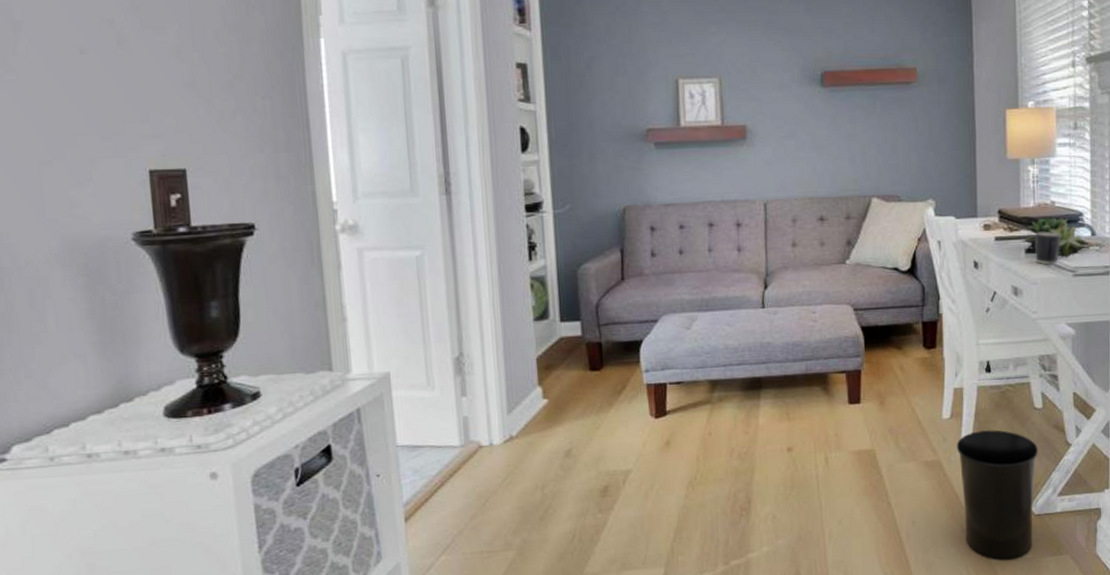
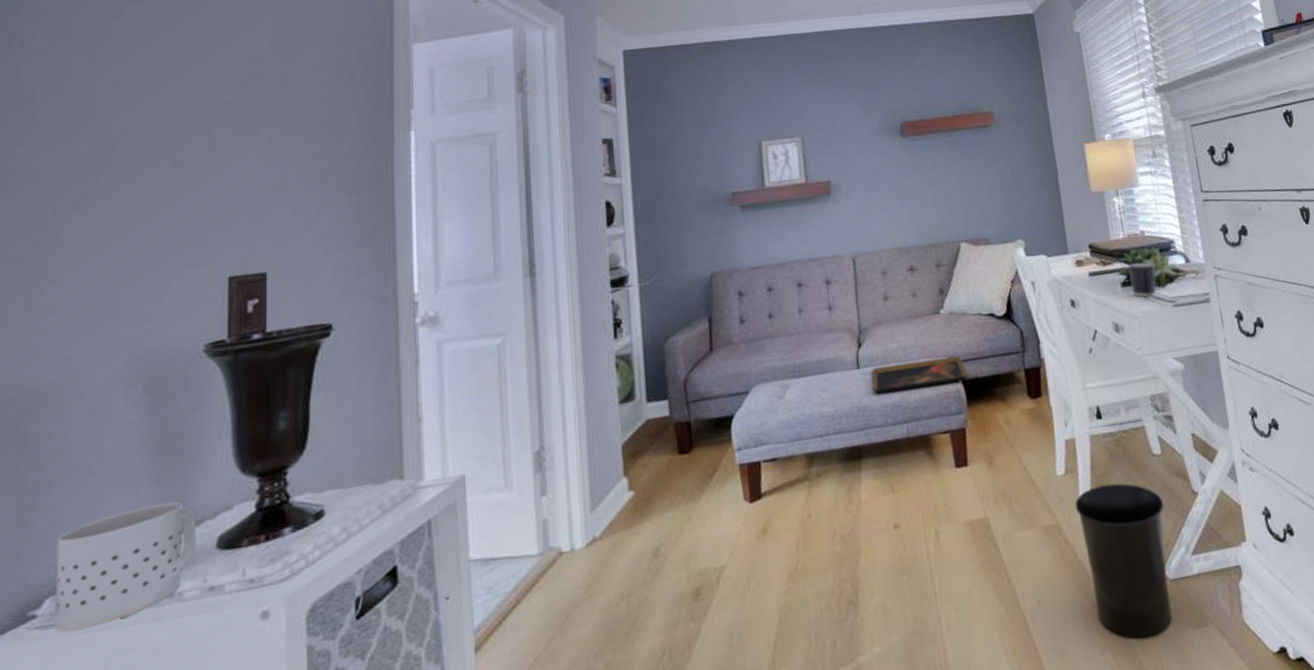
mug: none [15,372,146,475] -> present [53,501,197,633]
decorative tray: none [775,304,868,333] -> present [872,356,968,395]

